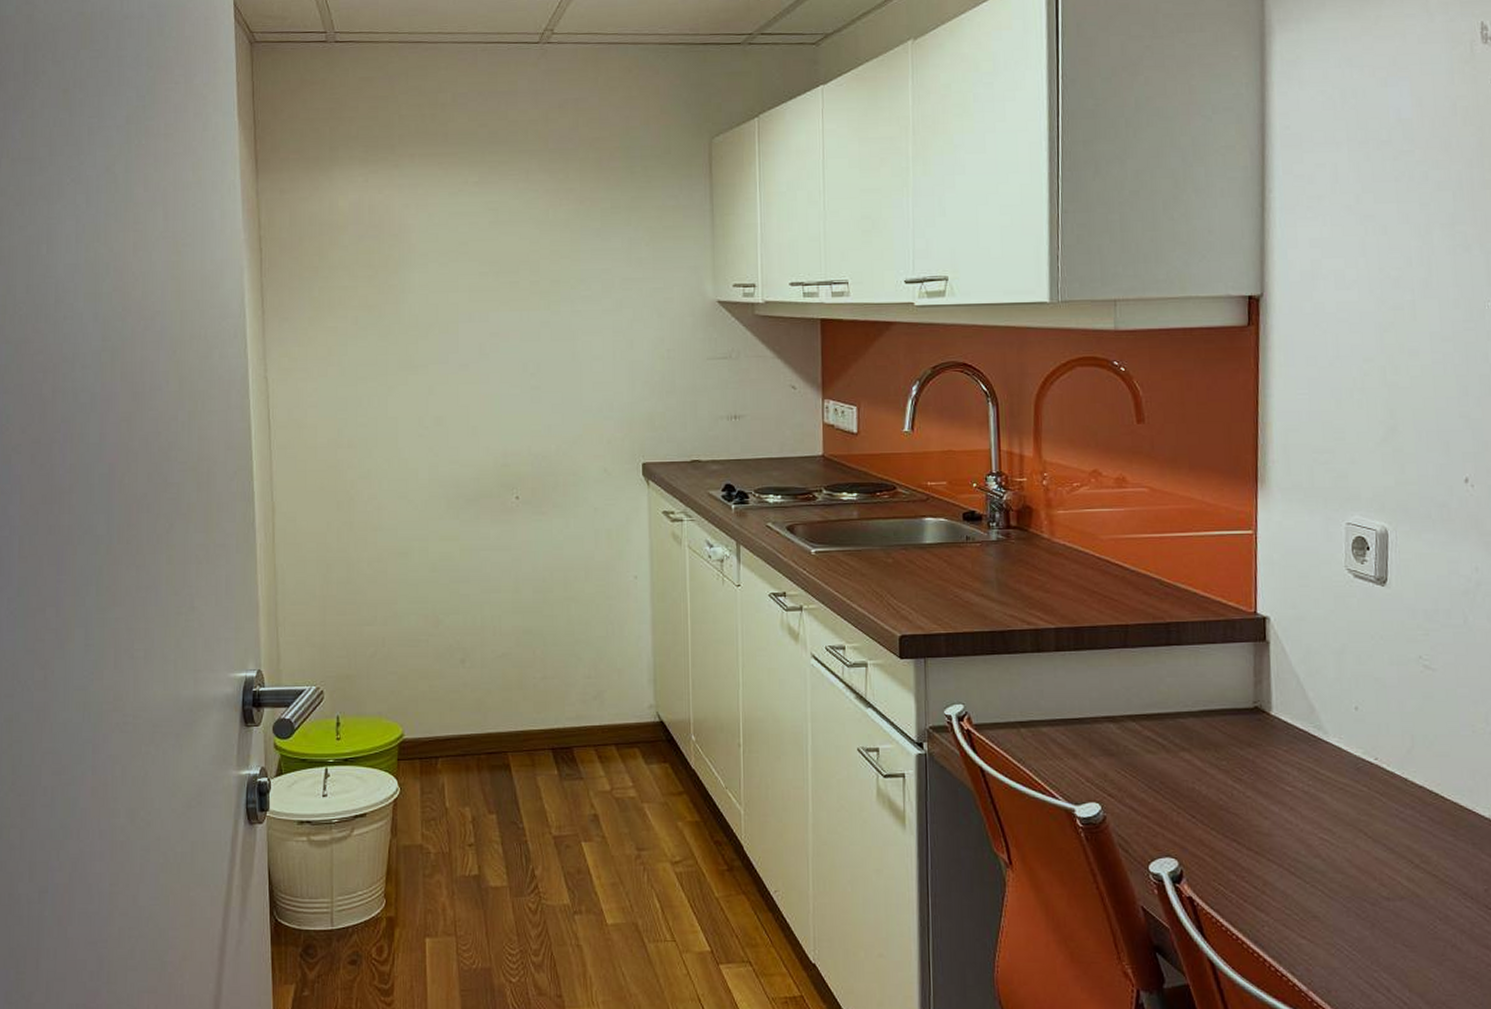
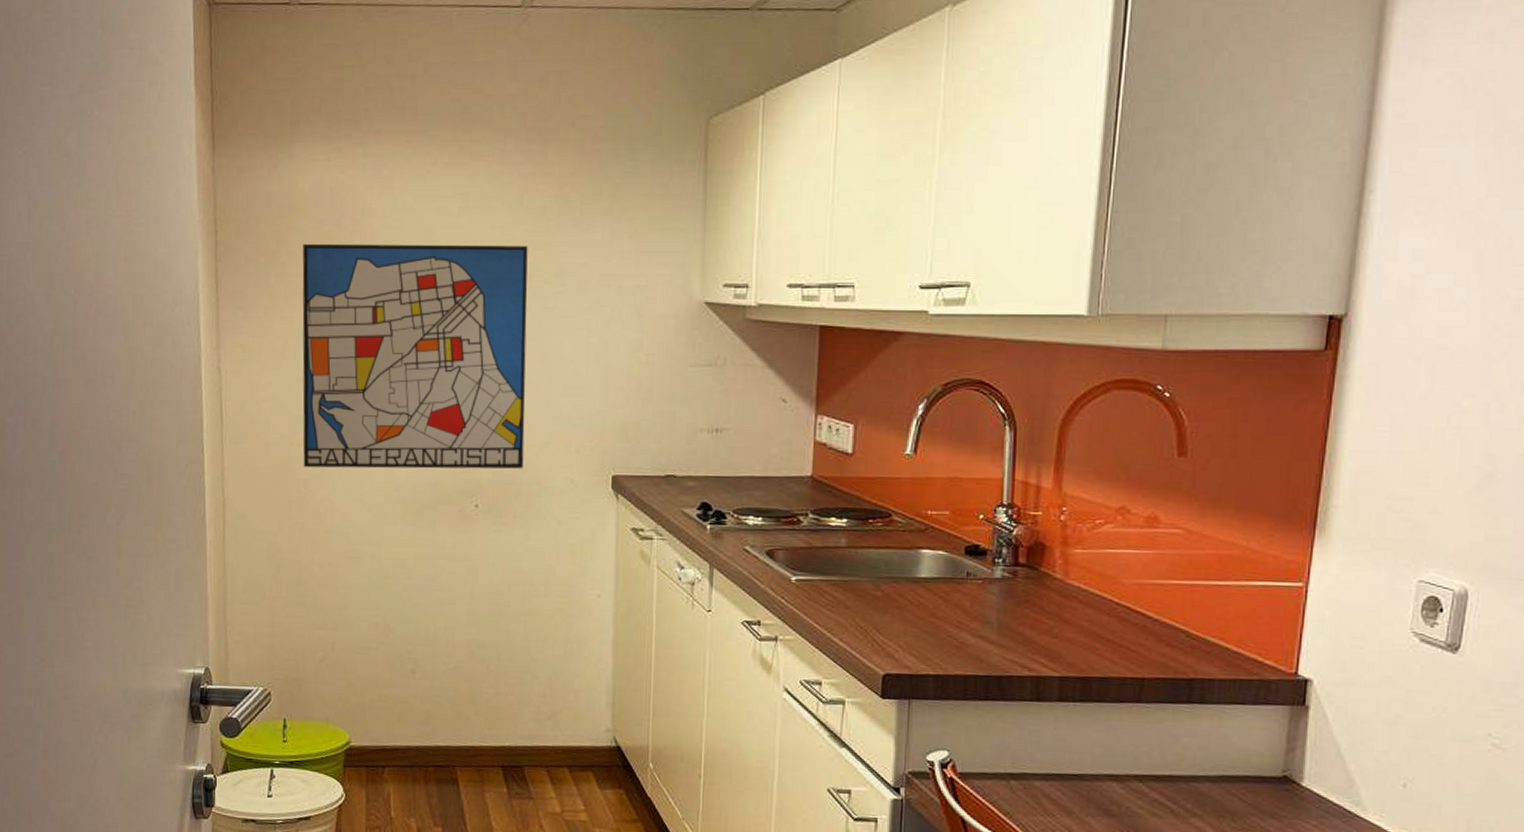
wall art: none [344,254,560,469] -> present [302,243,528,469]

